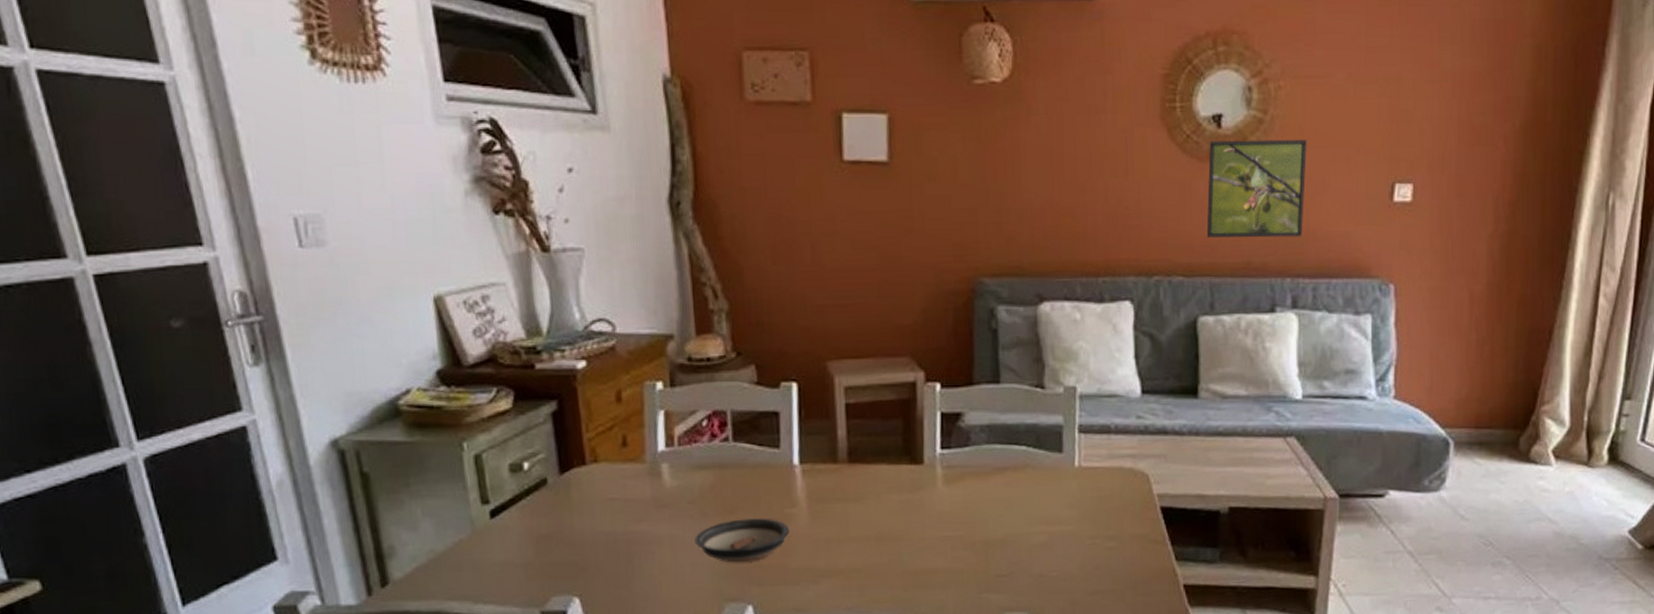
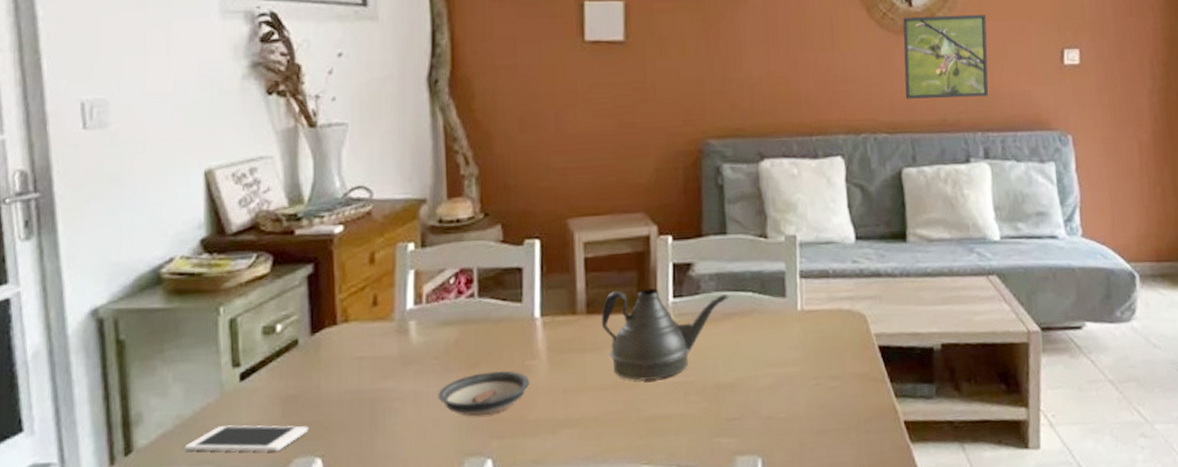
cell phone: none [441,562,564,589] -> present [185,425,309,452]
teapot: none [864,438,1001,534] -> present [601,288,729,381]

